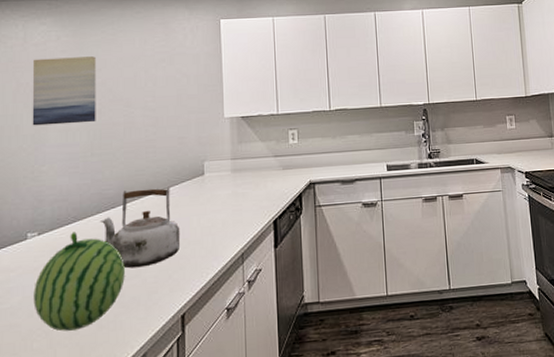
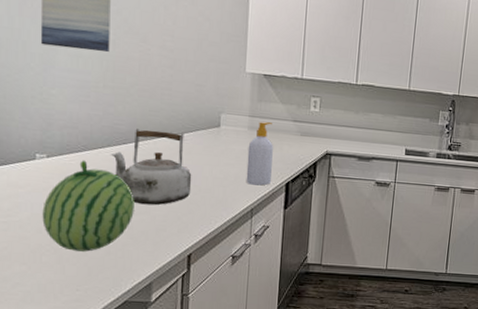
soap bottle: none [233,162,258,228] -> present [246,122,273,186]

